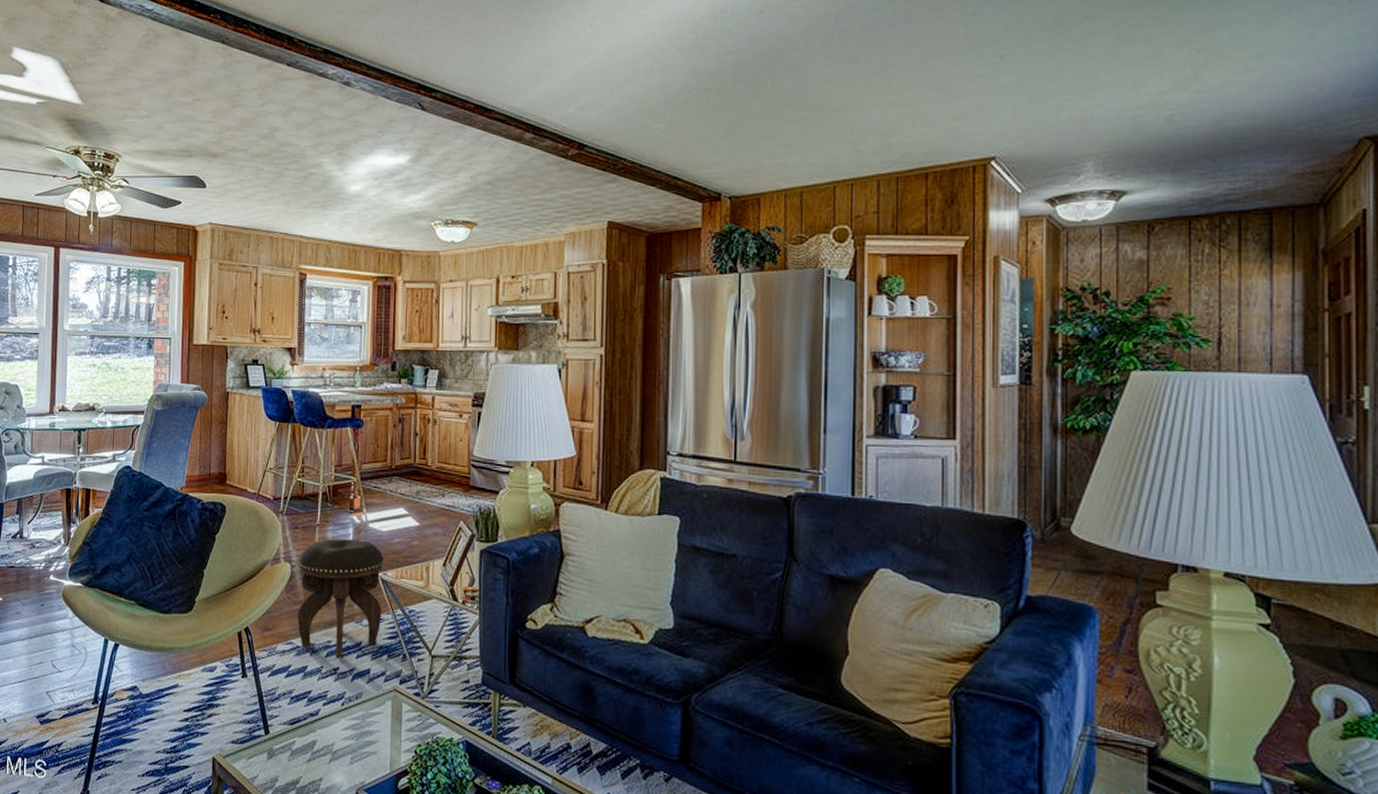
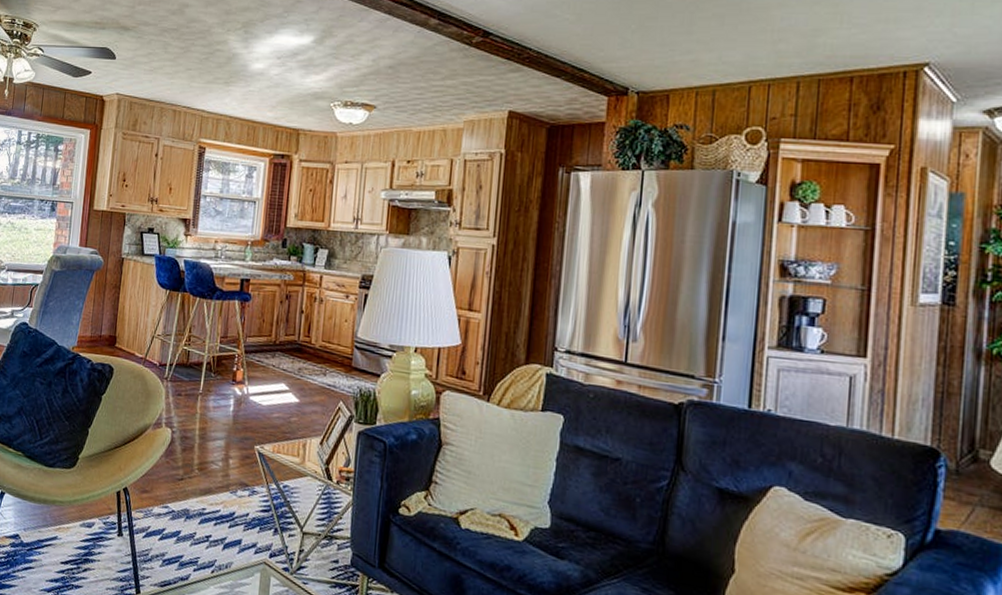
footstool: present [297,538,384,659] -> none [174,408,263,527]

